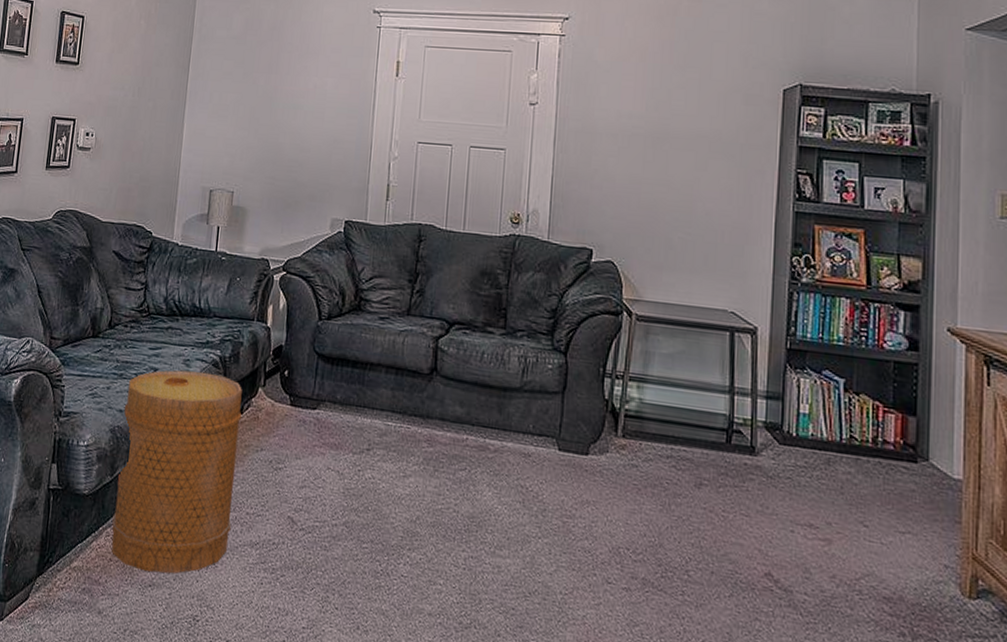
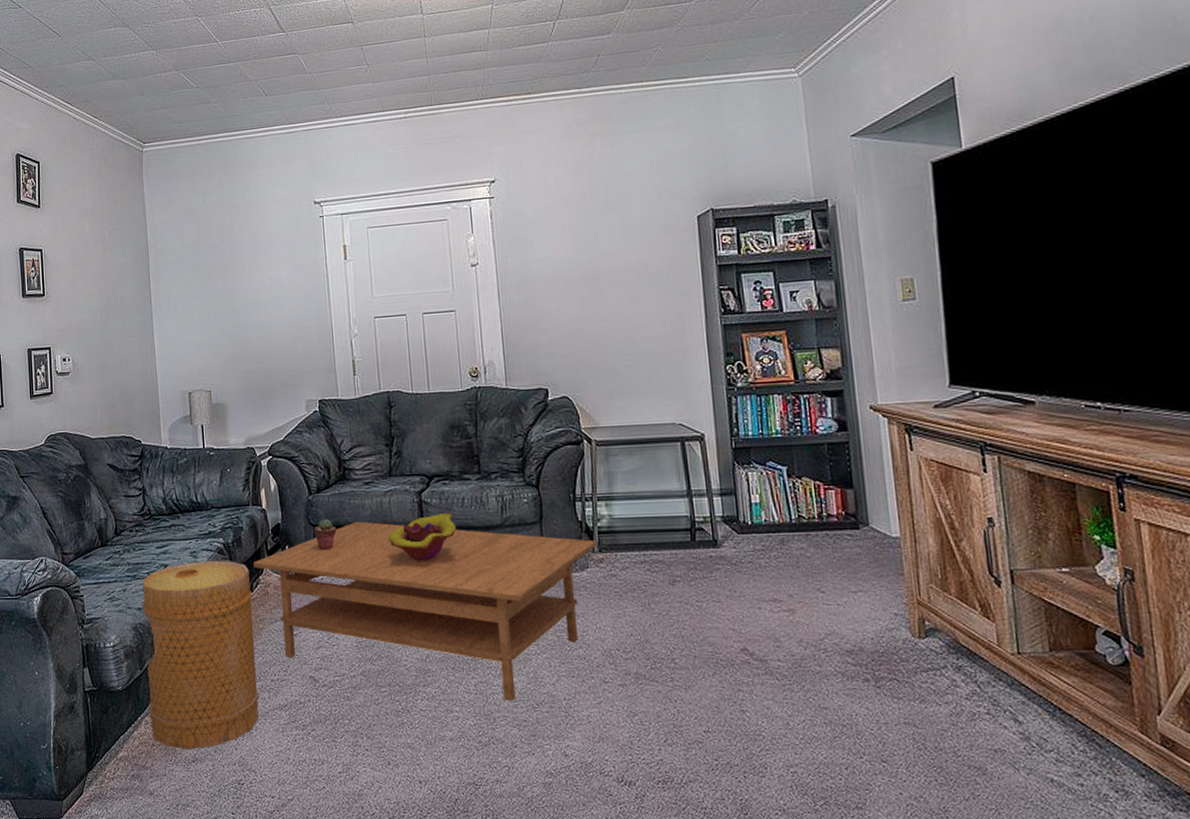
coffee table: none [248,357,622,585] -> present [254,521,597,701]
potted succulent: none [317,349,342,383] -> present [314,519,337,550]
decorative bowl: none [396,364,471,413] -> present [388,512,457,561]

